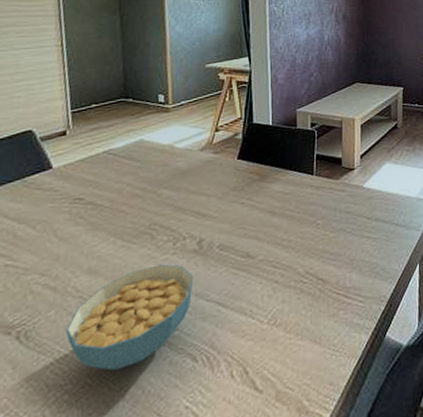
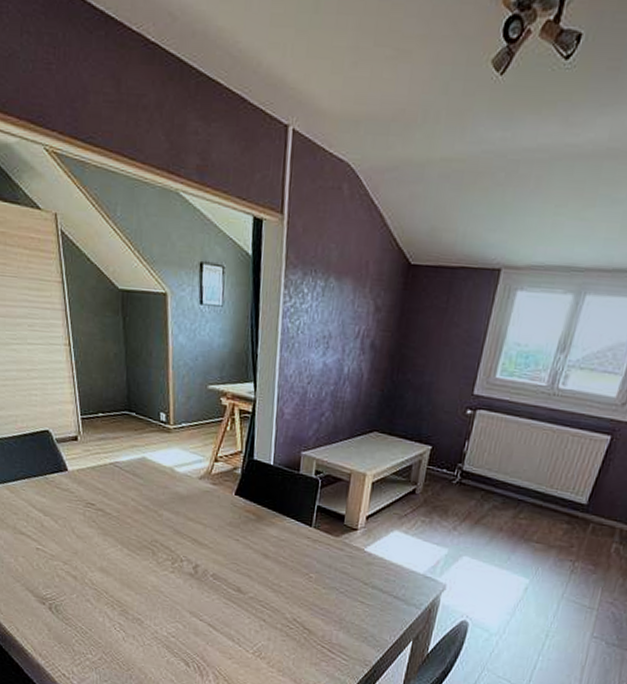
cereal bowl: present [65,264,194,371] -> none [85,578,189,655]

